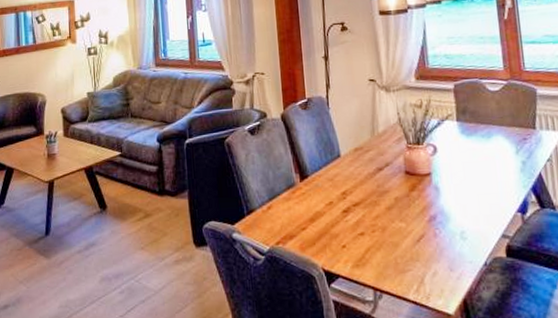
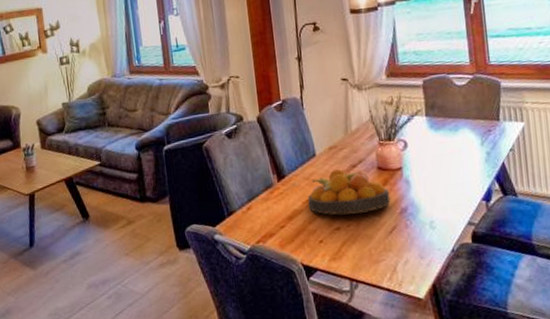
fruit bowl: none [330,172,419,220] -> present [307,169,391,215]

